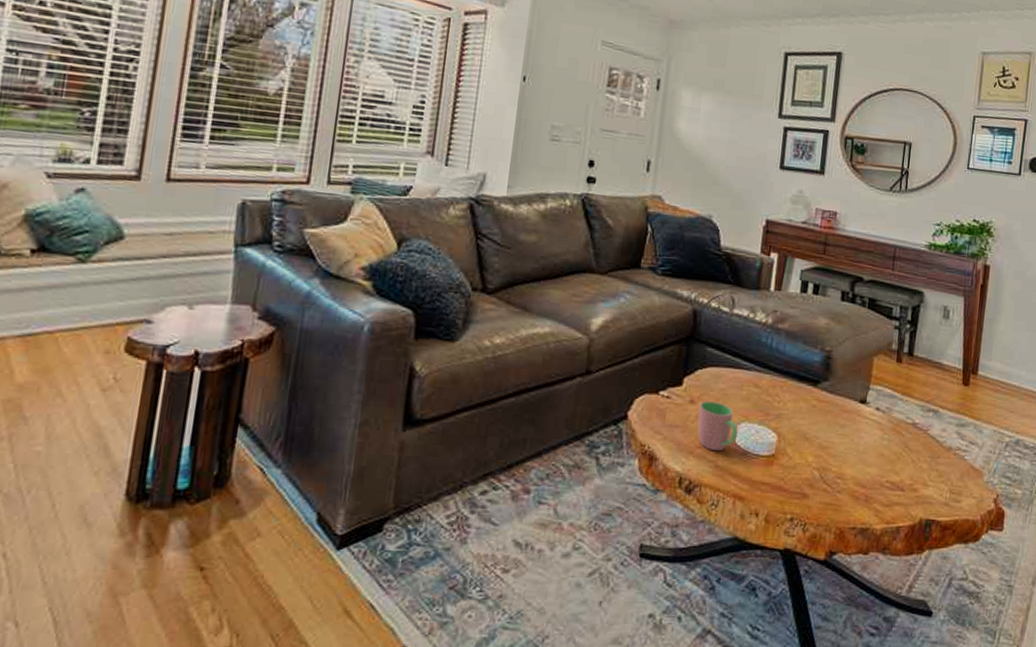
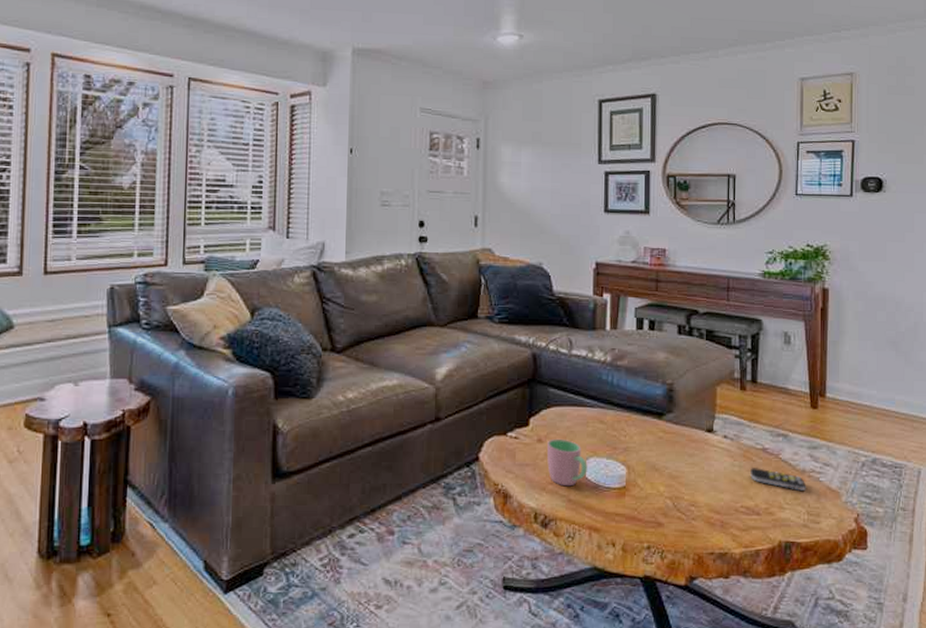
remote control: none [898,441,951,468] -> present [750,467,807,491]

